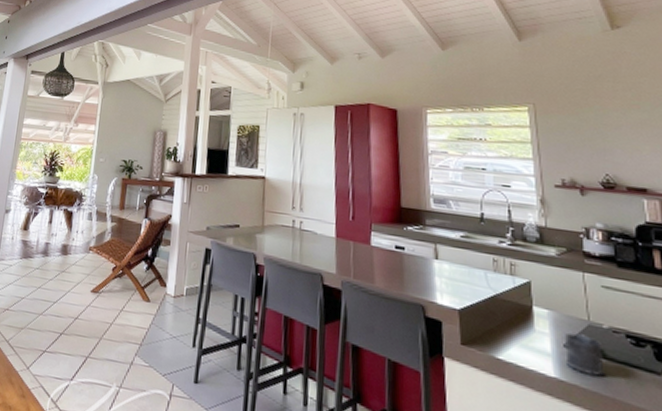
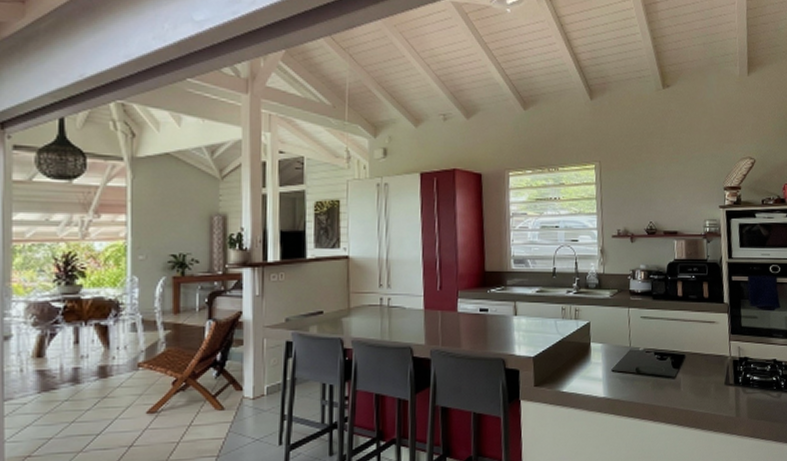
mug: present [563,332,605,378] -> none [612,359,639,390]

